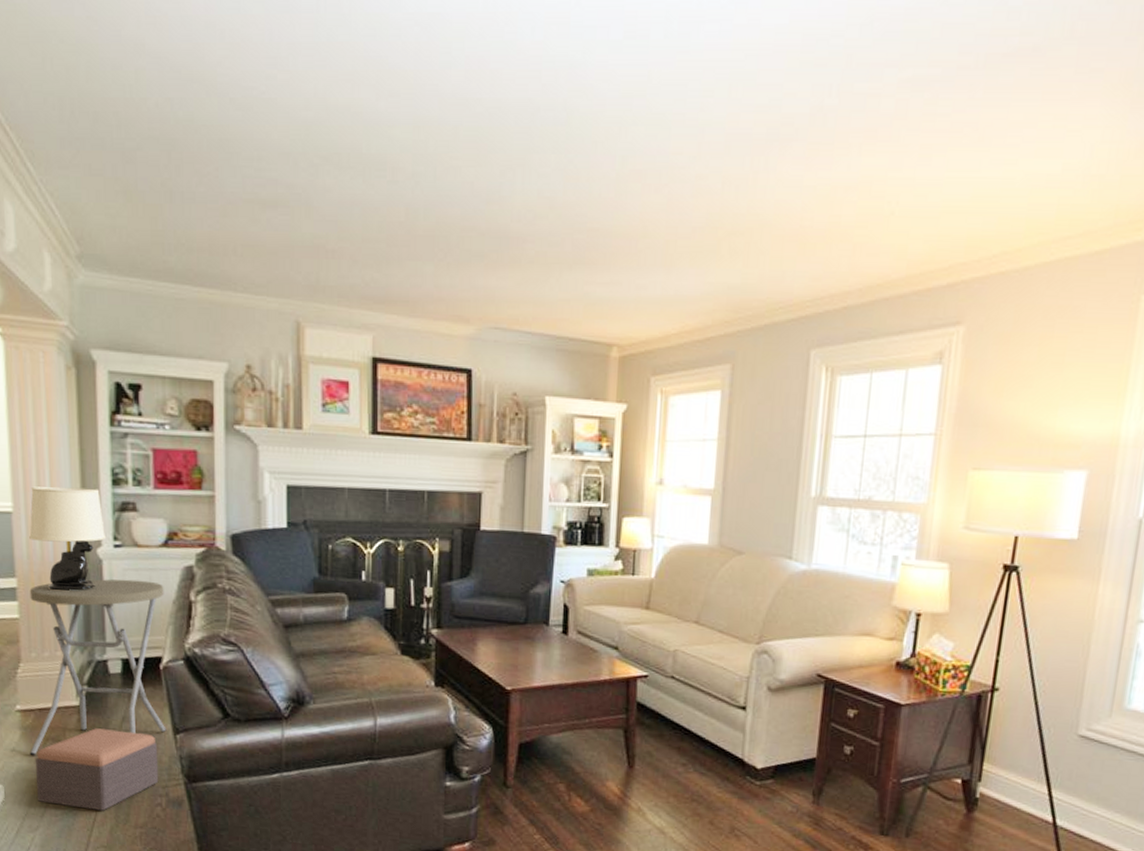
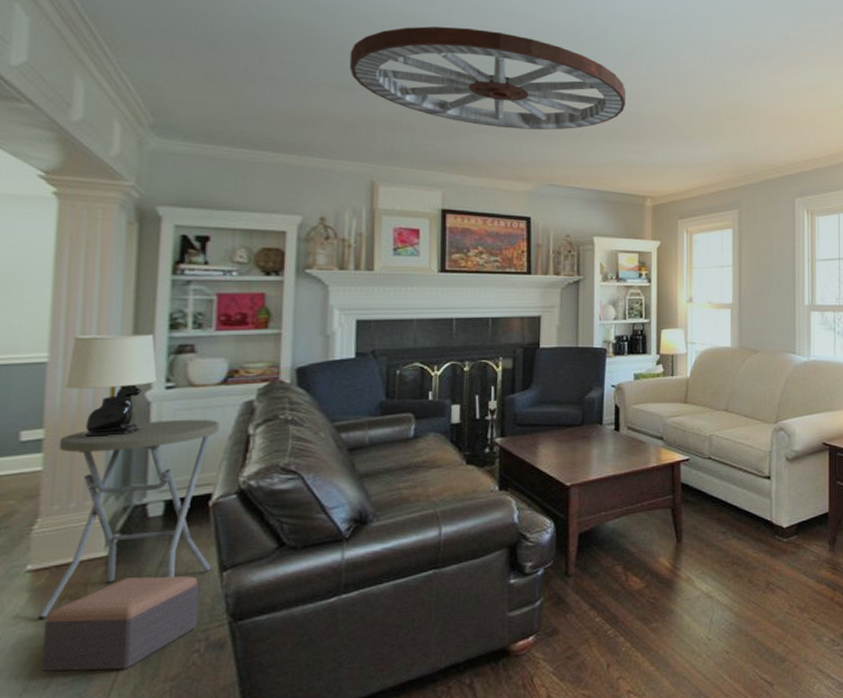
wagon wheel: none [269,118,593,255] -> present [349,26,627,130]

